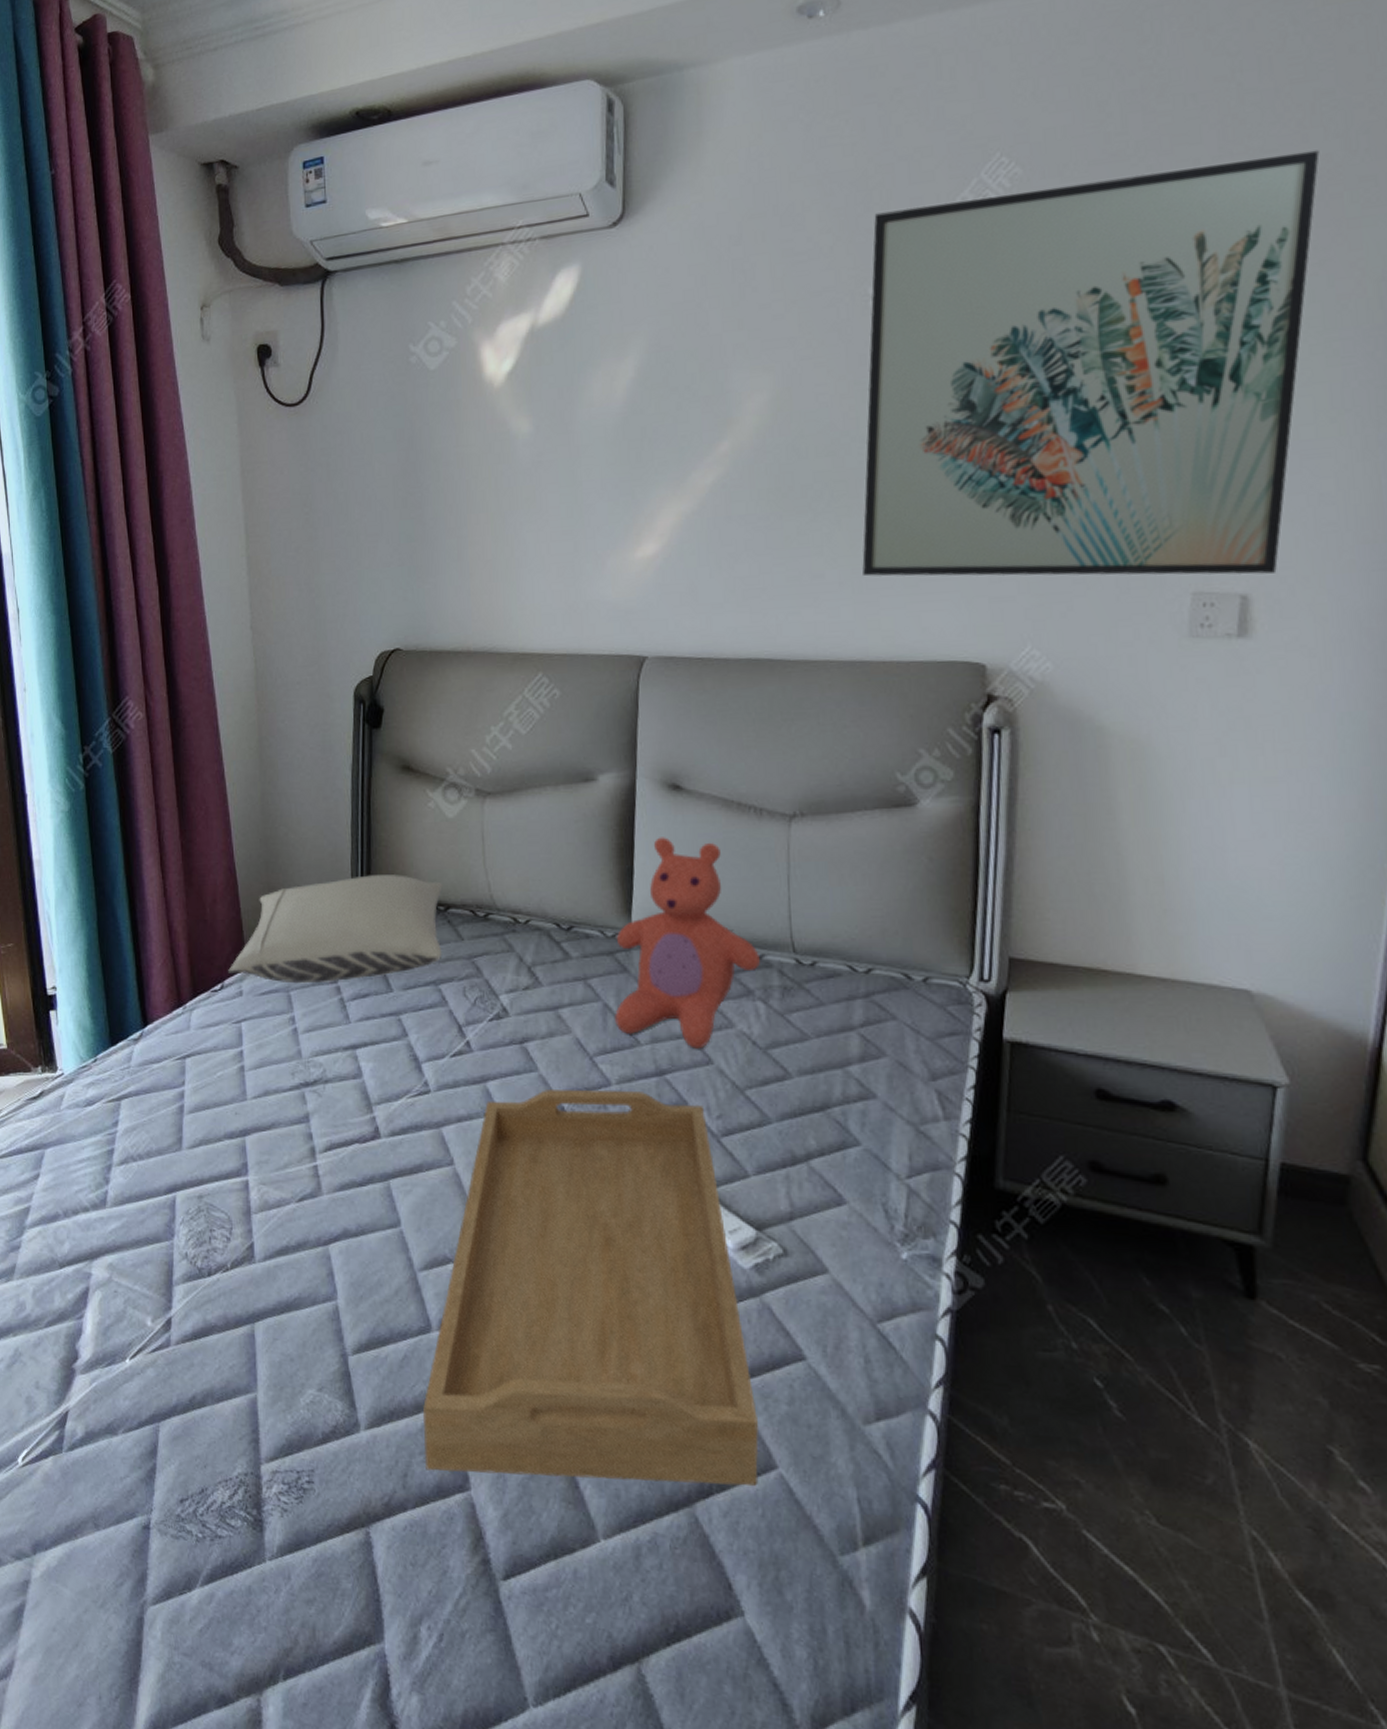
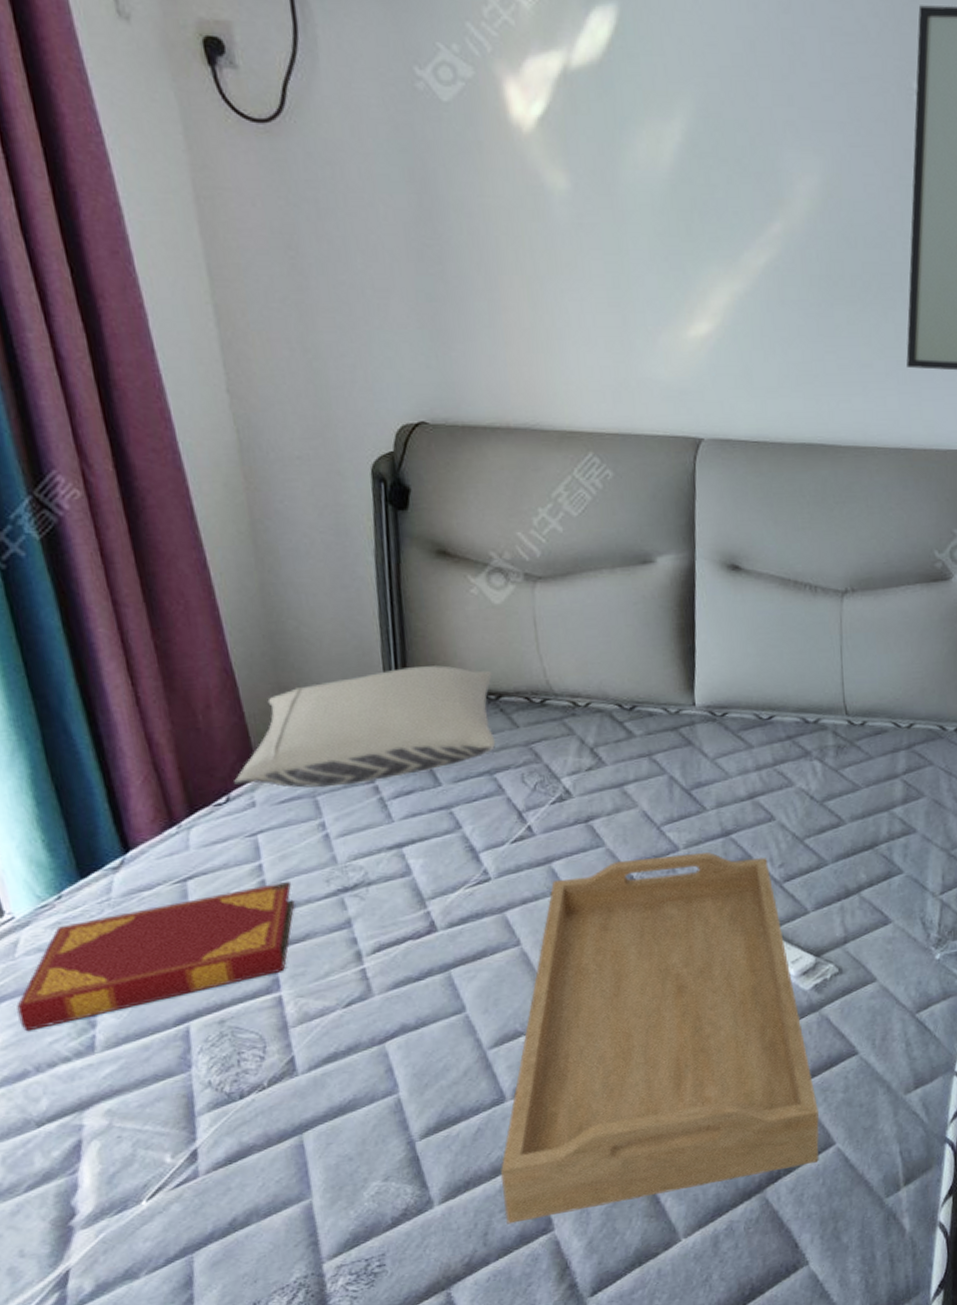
hardback book: none [57,1069,265,1178] -> present [16,880,295,1032]
teddy bear: present [615,837,760,1049] -> none [679,615,816,809]

